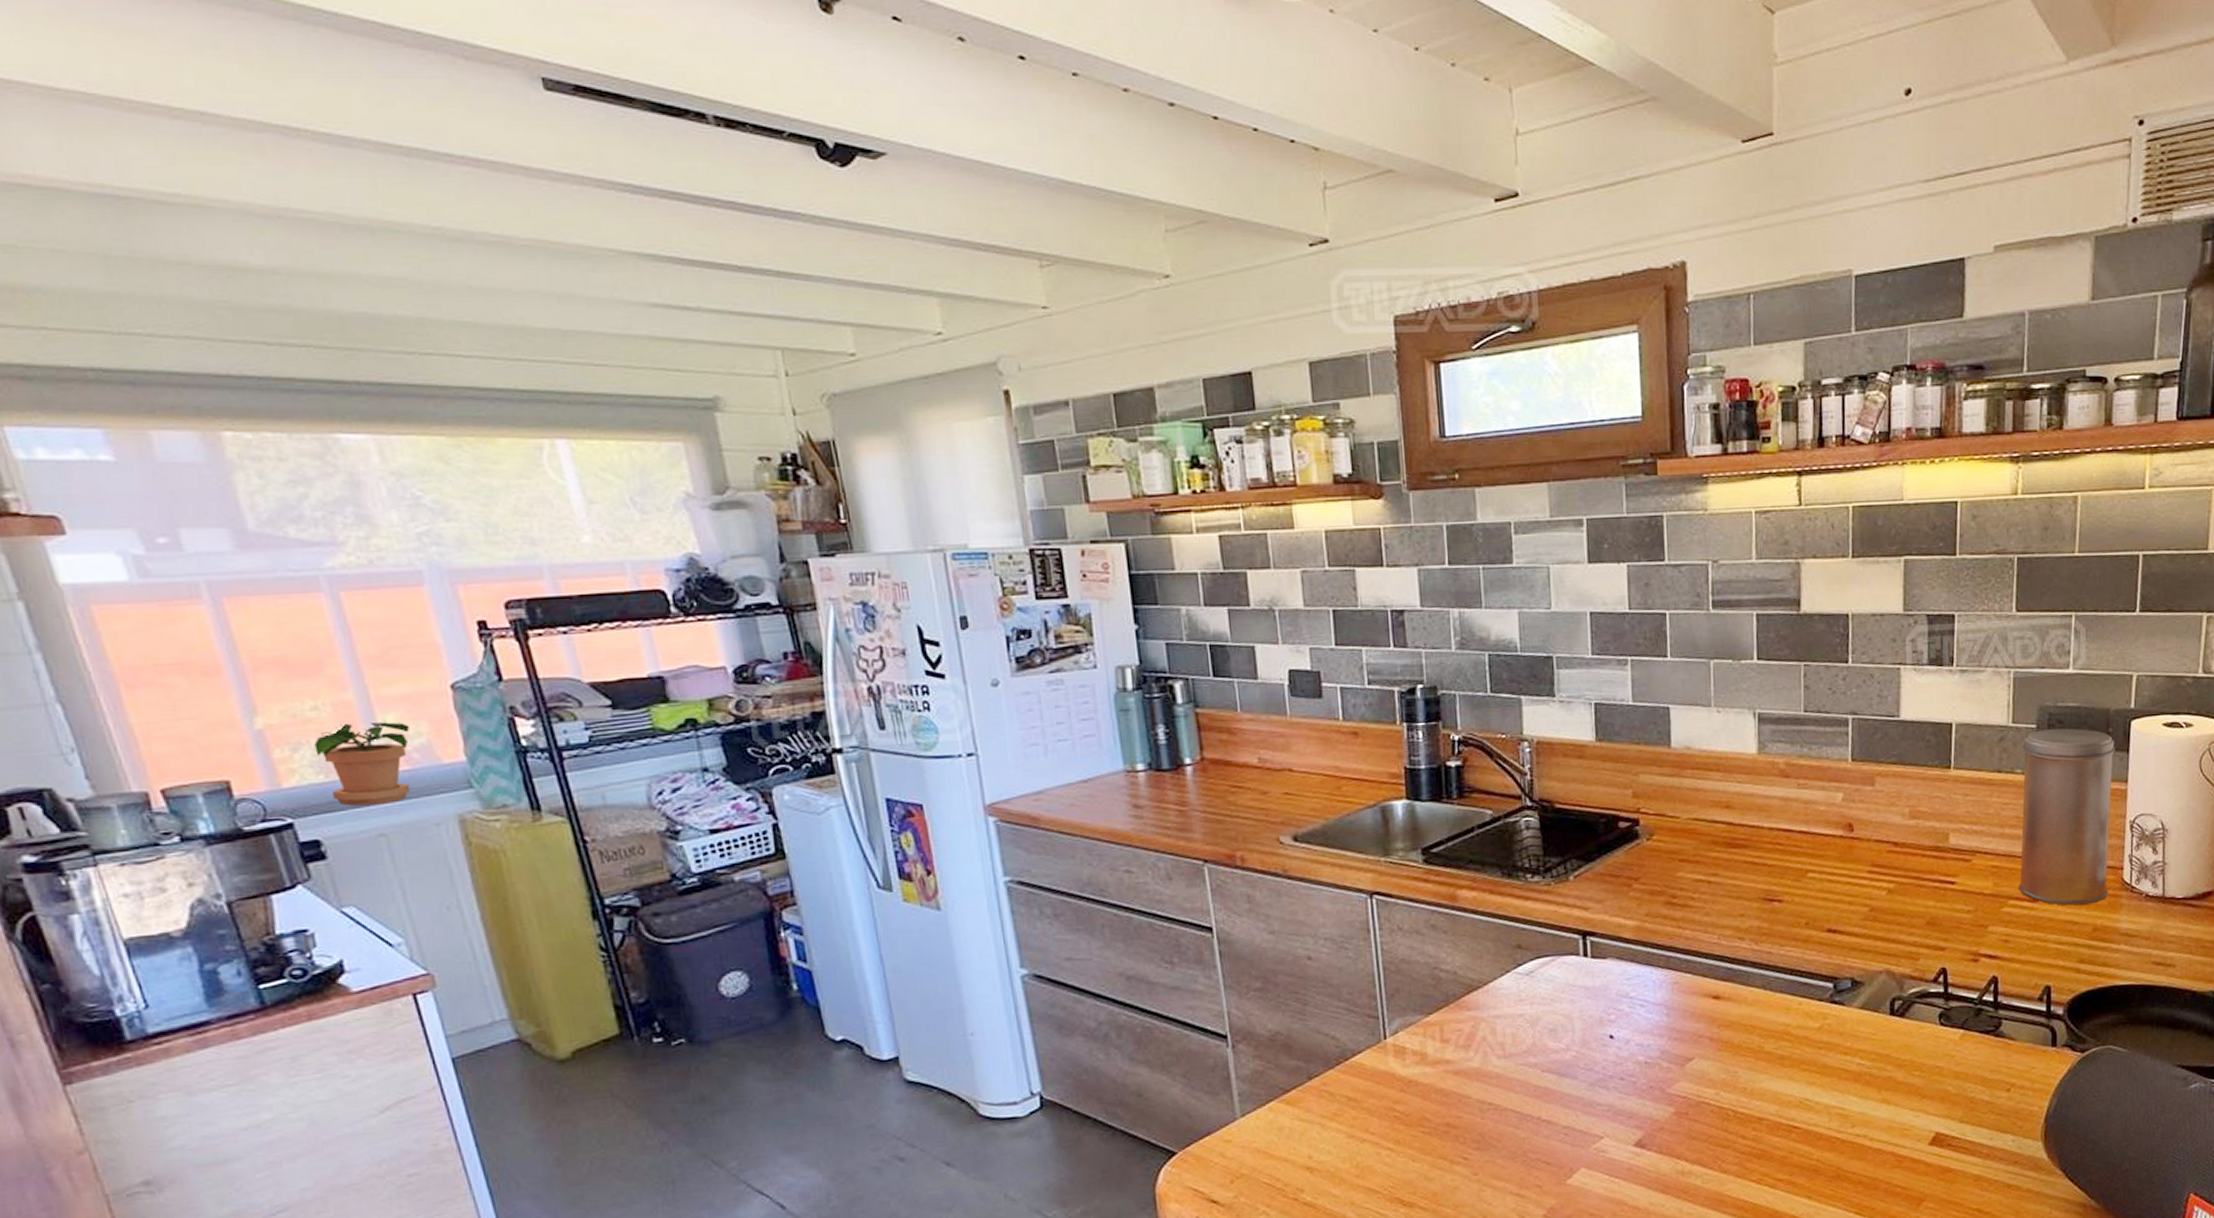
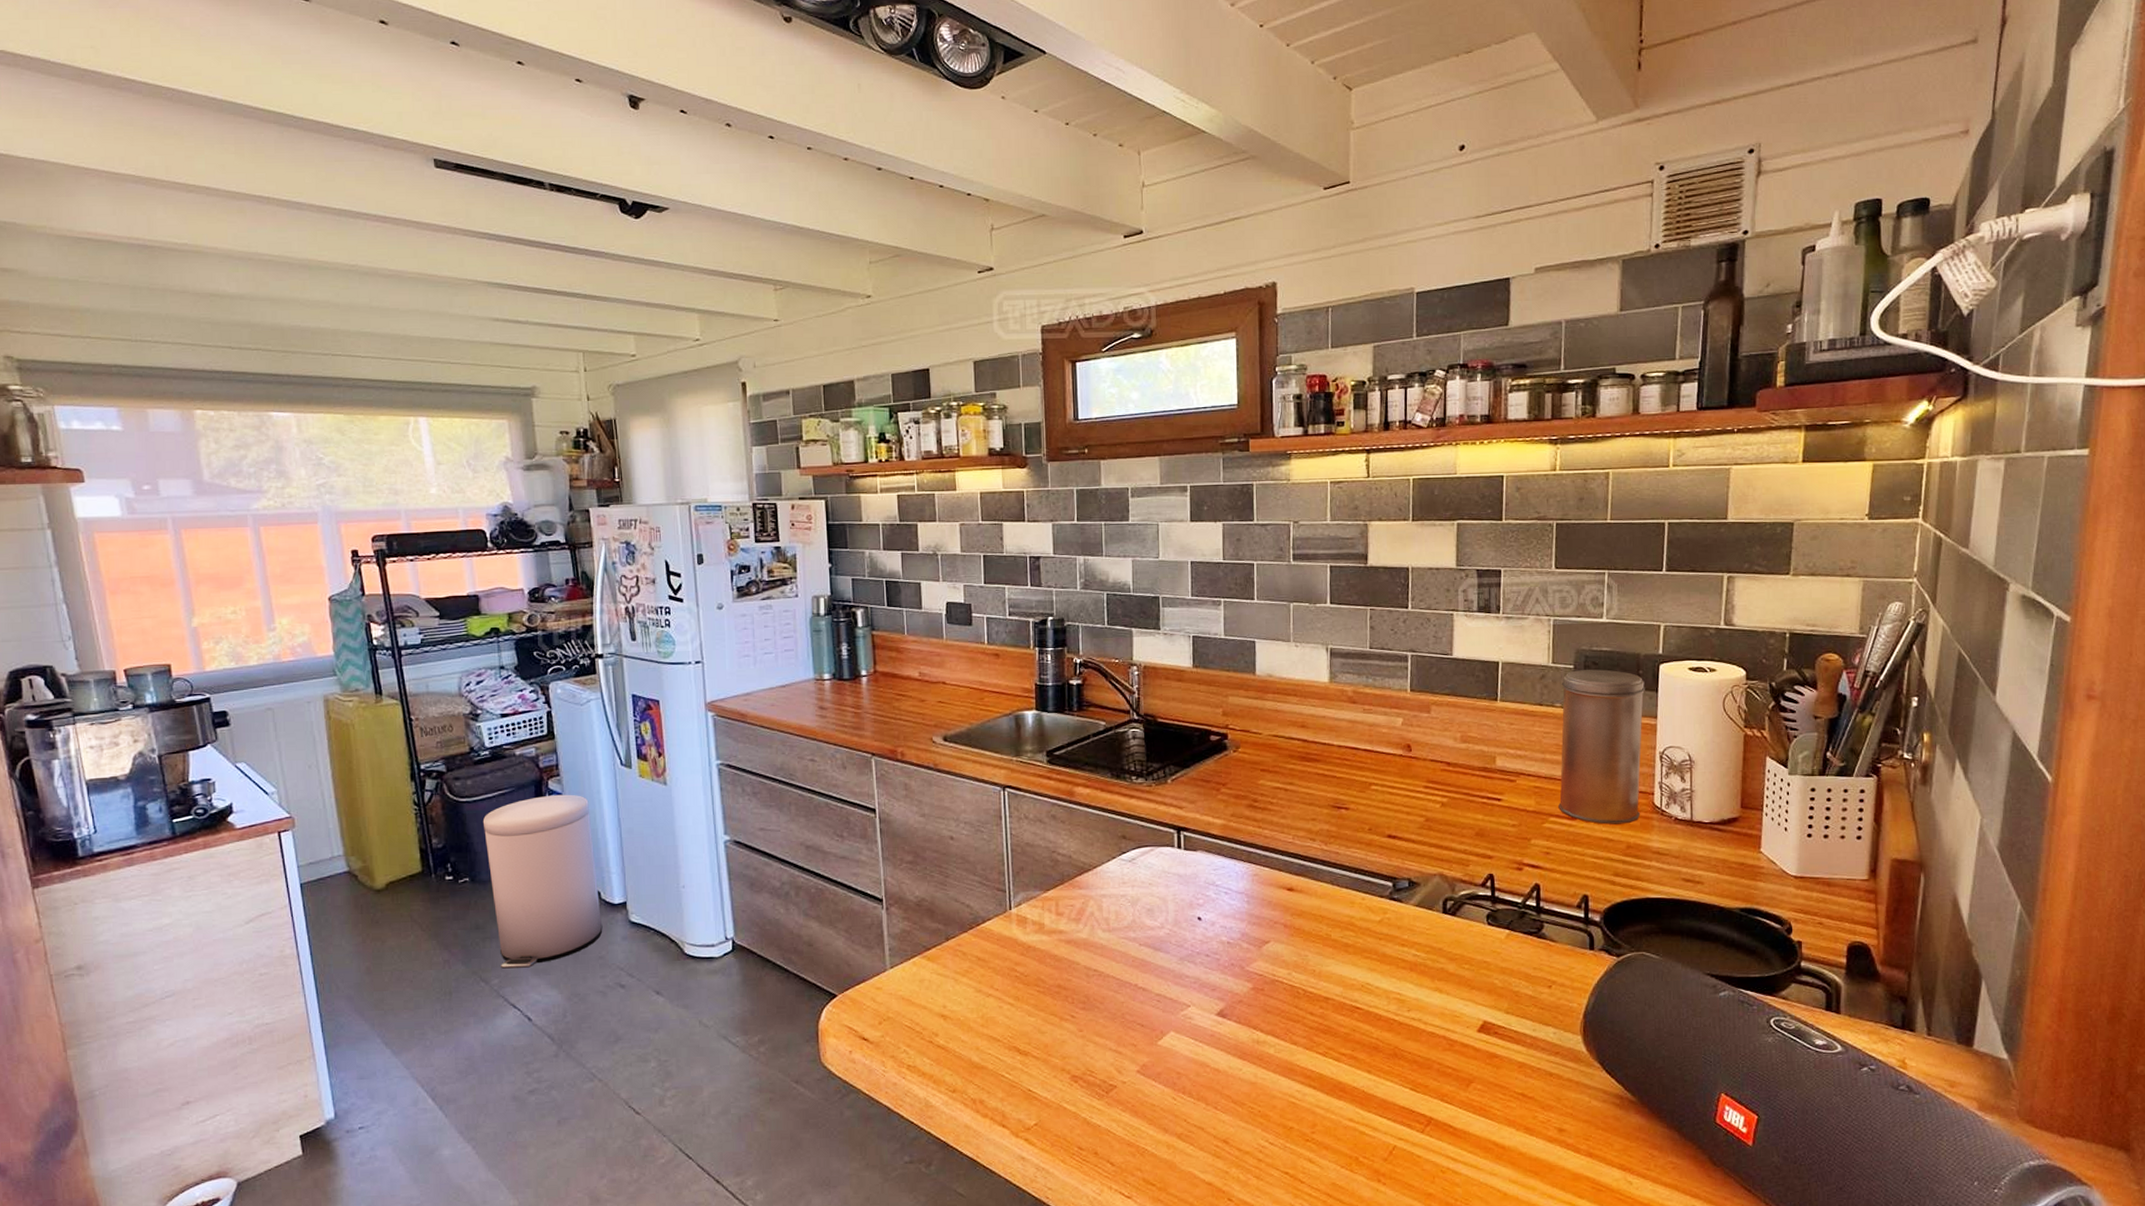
potted plant: present [314,721,411,806] -> none [231,623,298,686]
pedal bin: none [697,927,870,1148] -> present [482,794,603,969]

